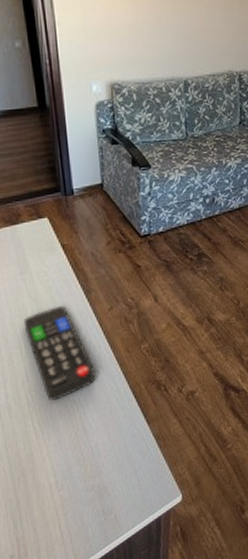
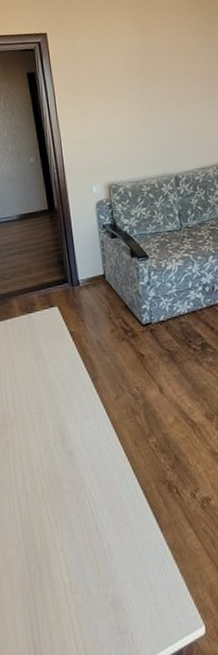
remote control: present [23,306,96,400] -> none [38,393,106,490]

